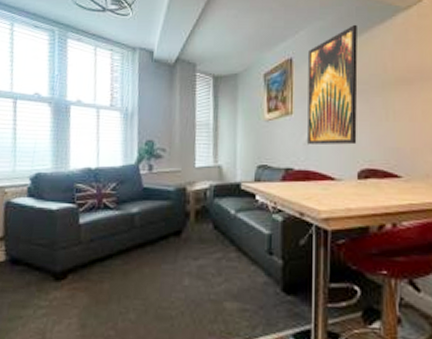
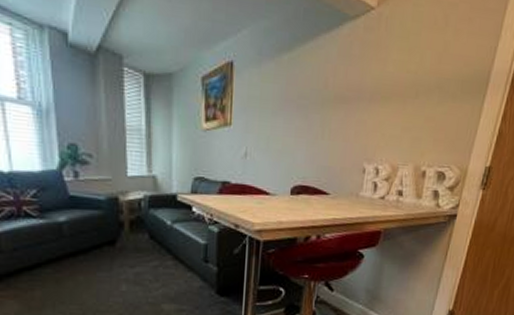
wall art: present [307,24,358,145] -> none [245,29,303,161]

